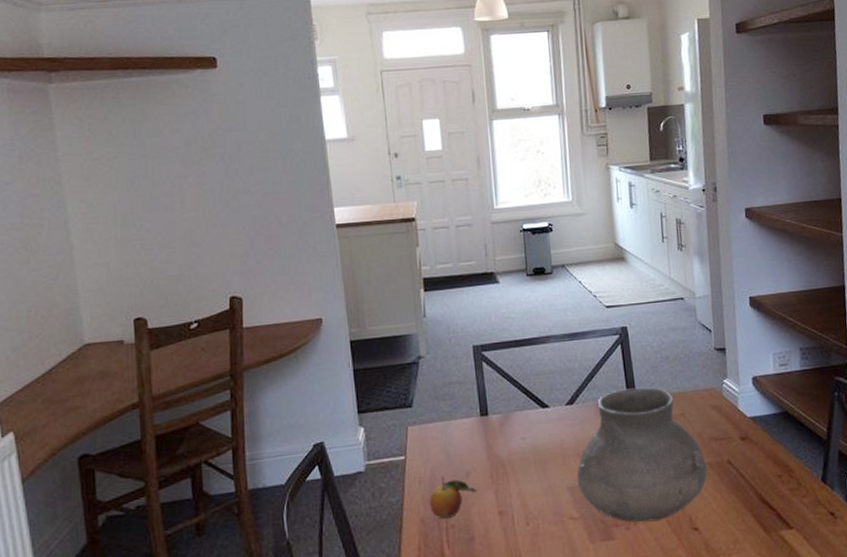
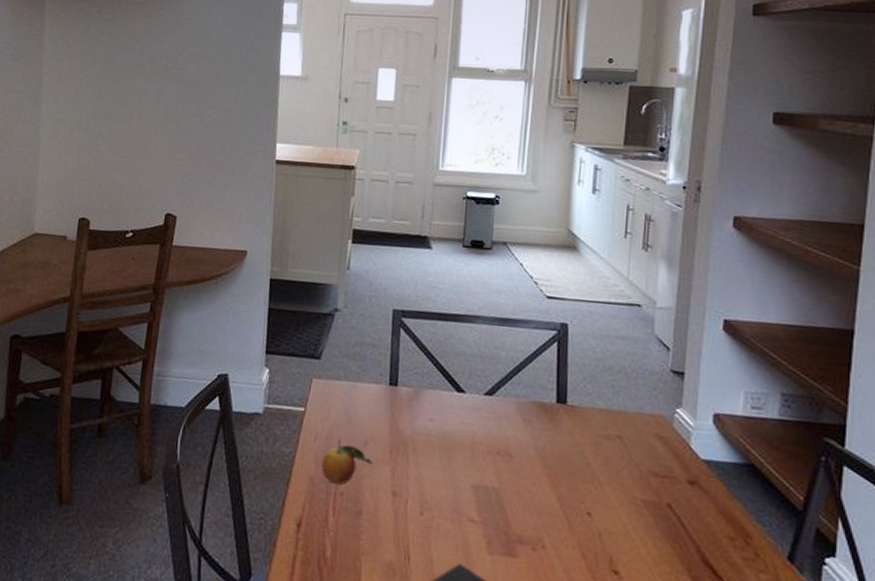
vase: present [576,387,707,523] -> none [483,391,641,551]

